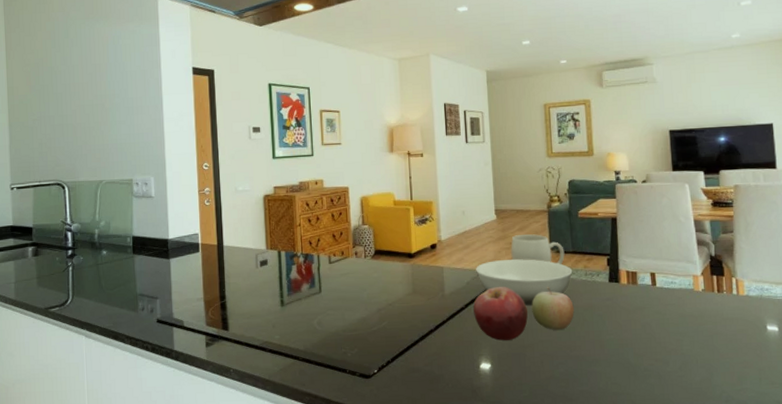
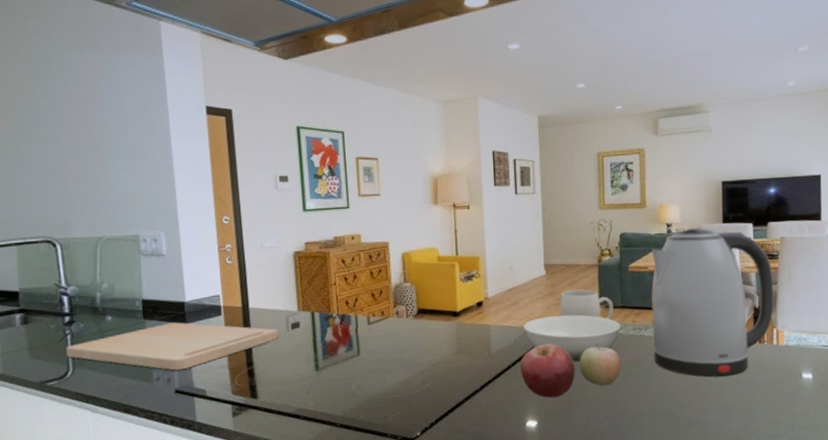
cutting board: none [67,257,248,302] -> present [66,322,278,371]
kettle: none [601,175,732,326] -> present [651,228,774,377]

